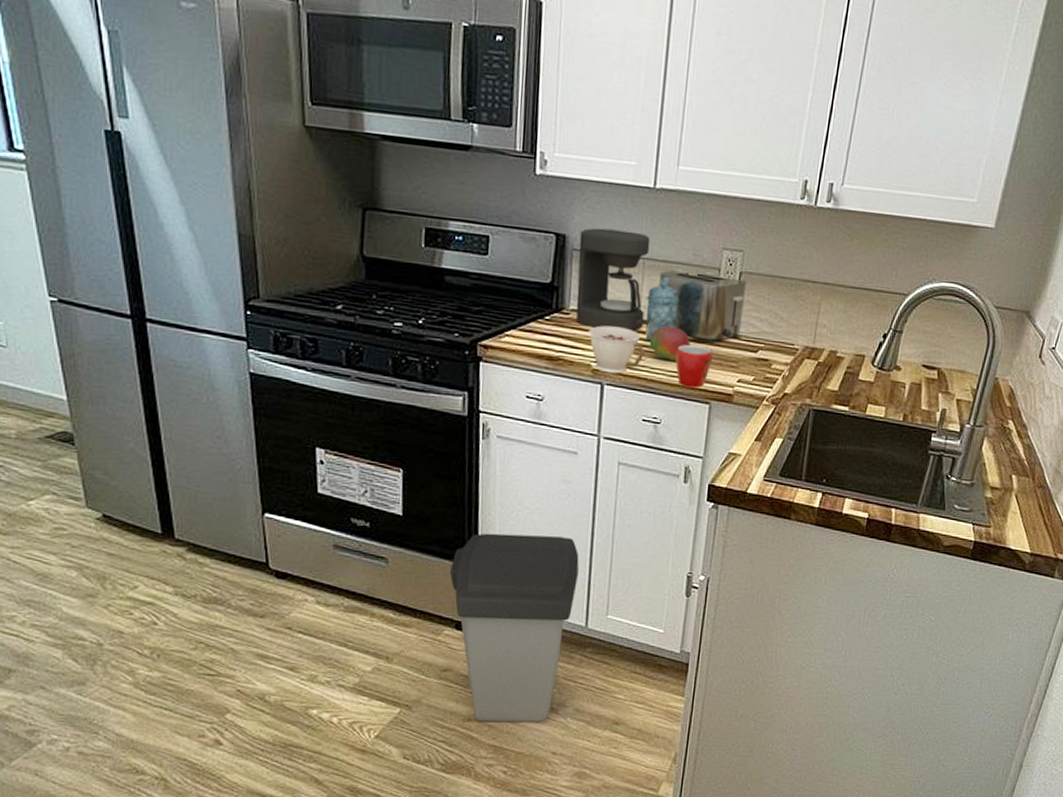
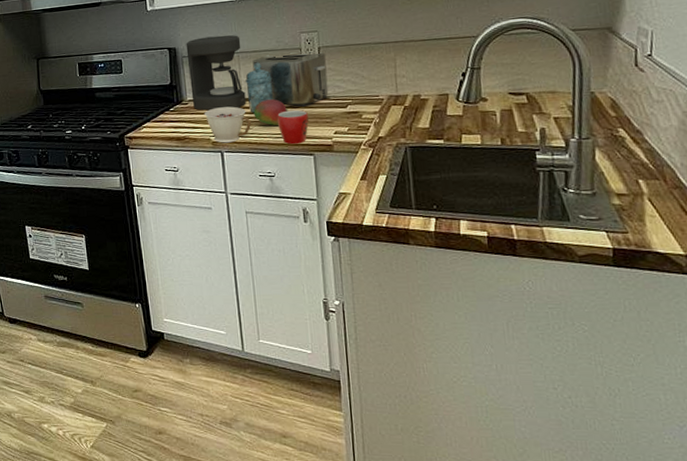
trash can: present [449,533,579,723] -> none [128,276,230,436]

